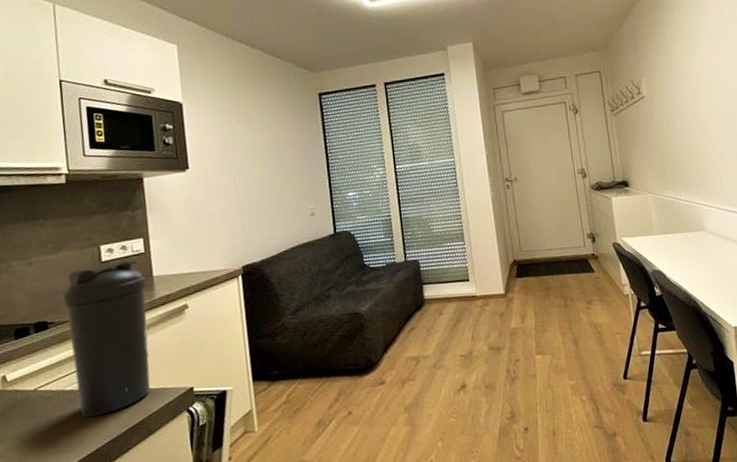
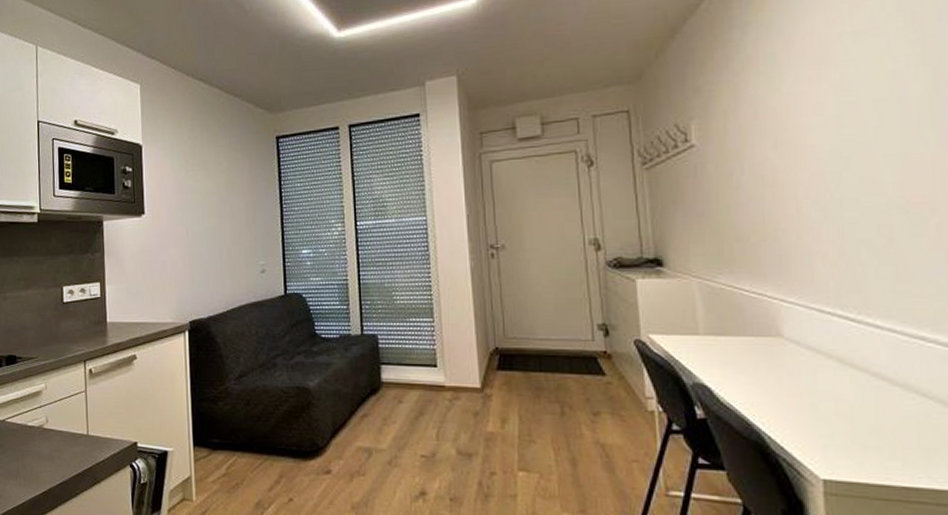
water bottle: present [61,260,151,417] -> none [29,304,101,456]

